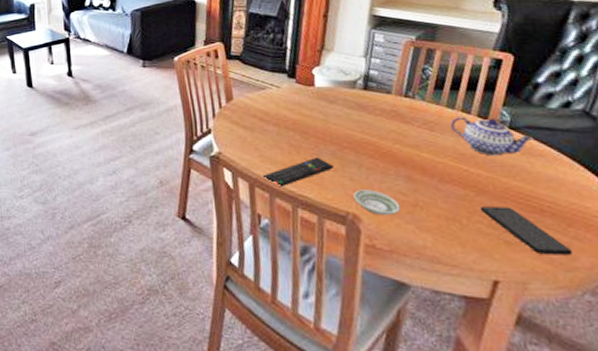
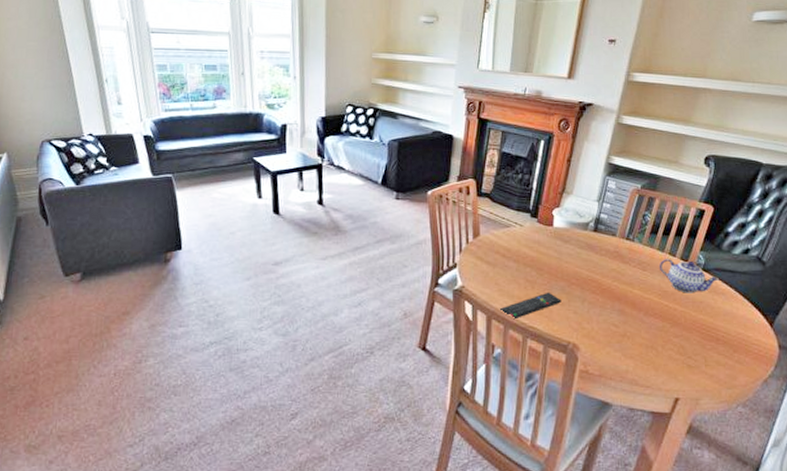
saucer: present [353,189,401,216] -> none [575,322,612,345]
smartphone: present [480,206,572,256] -> none [673,336,734,376]

